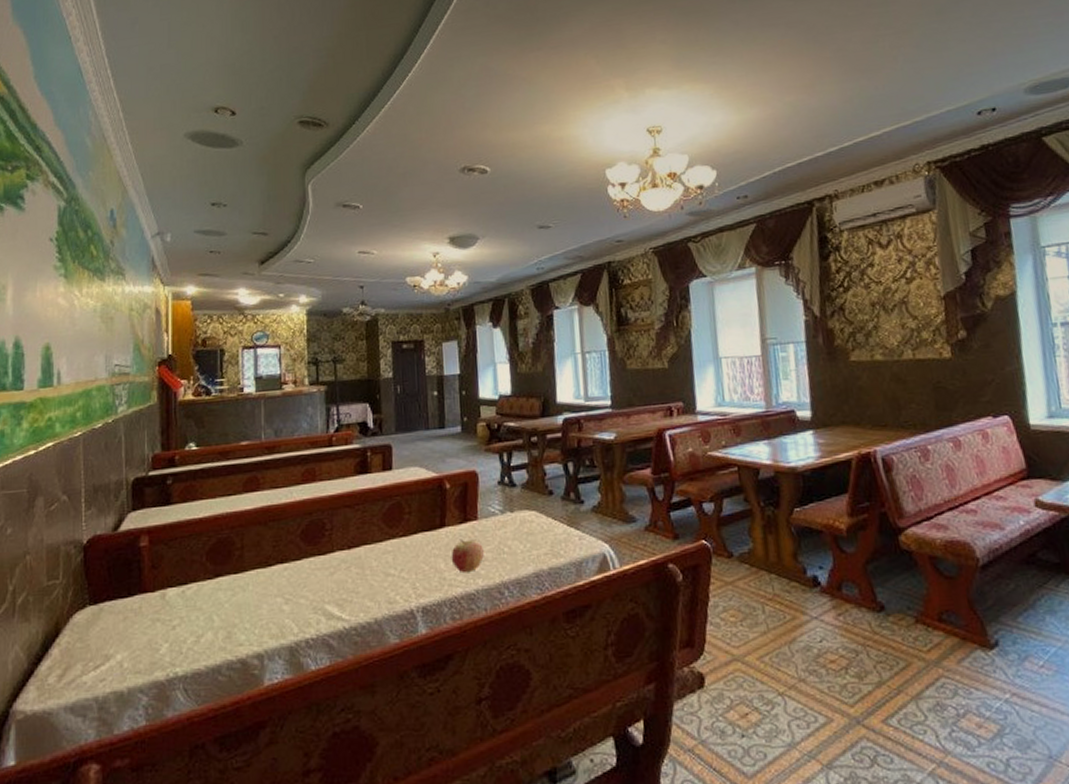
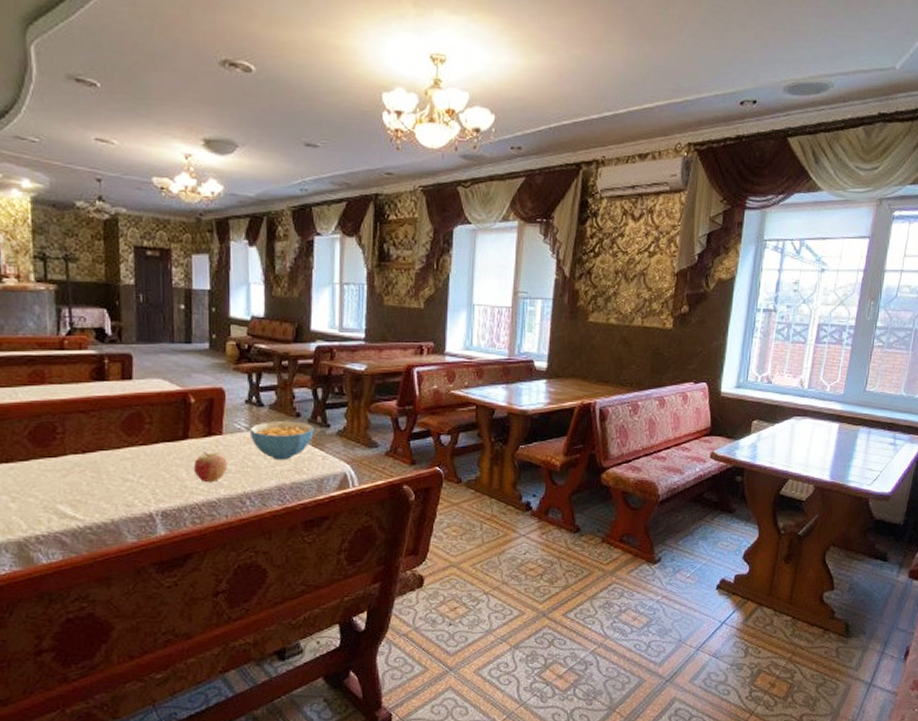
cereal bowl: none [503,499,568,544] -> present [249,421,314,461]

